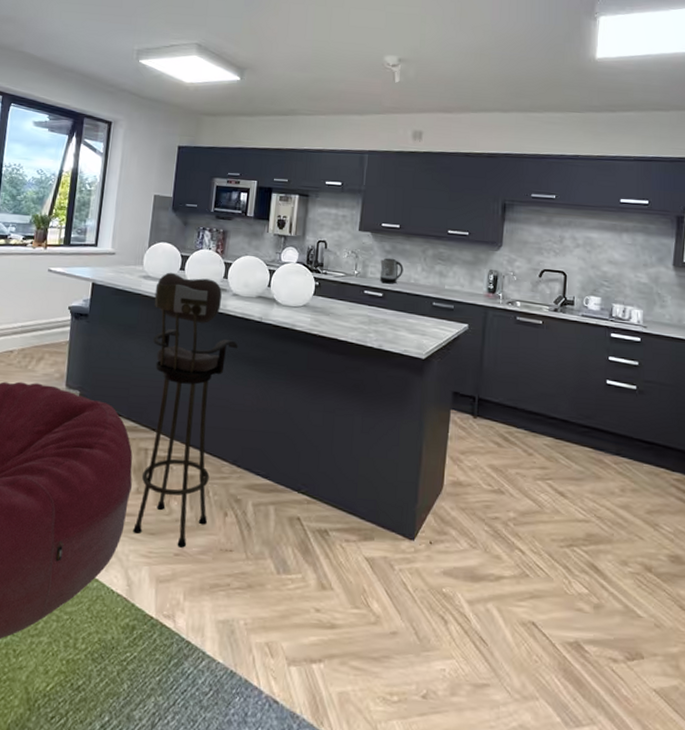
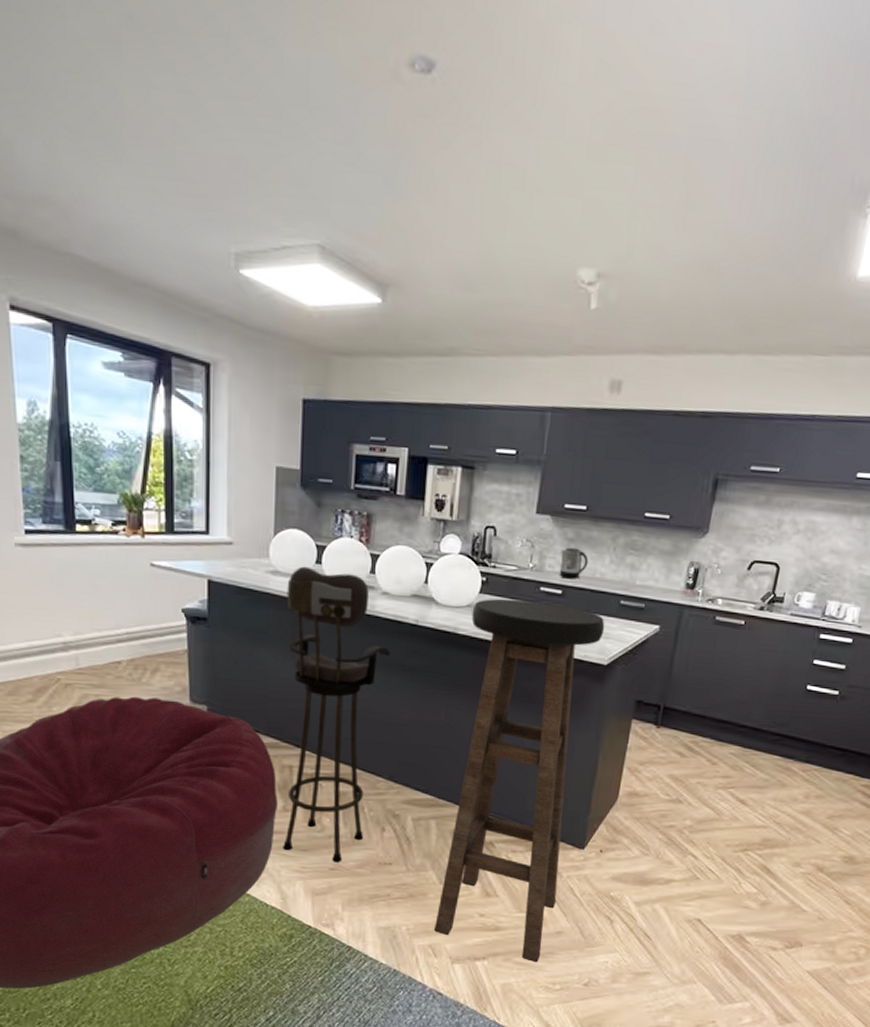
bar stool: none [271,300,421,667] -> present [434,598,605,962]

